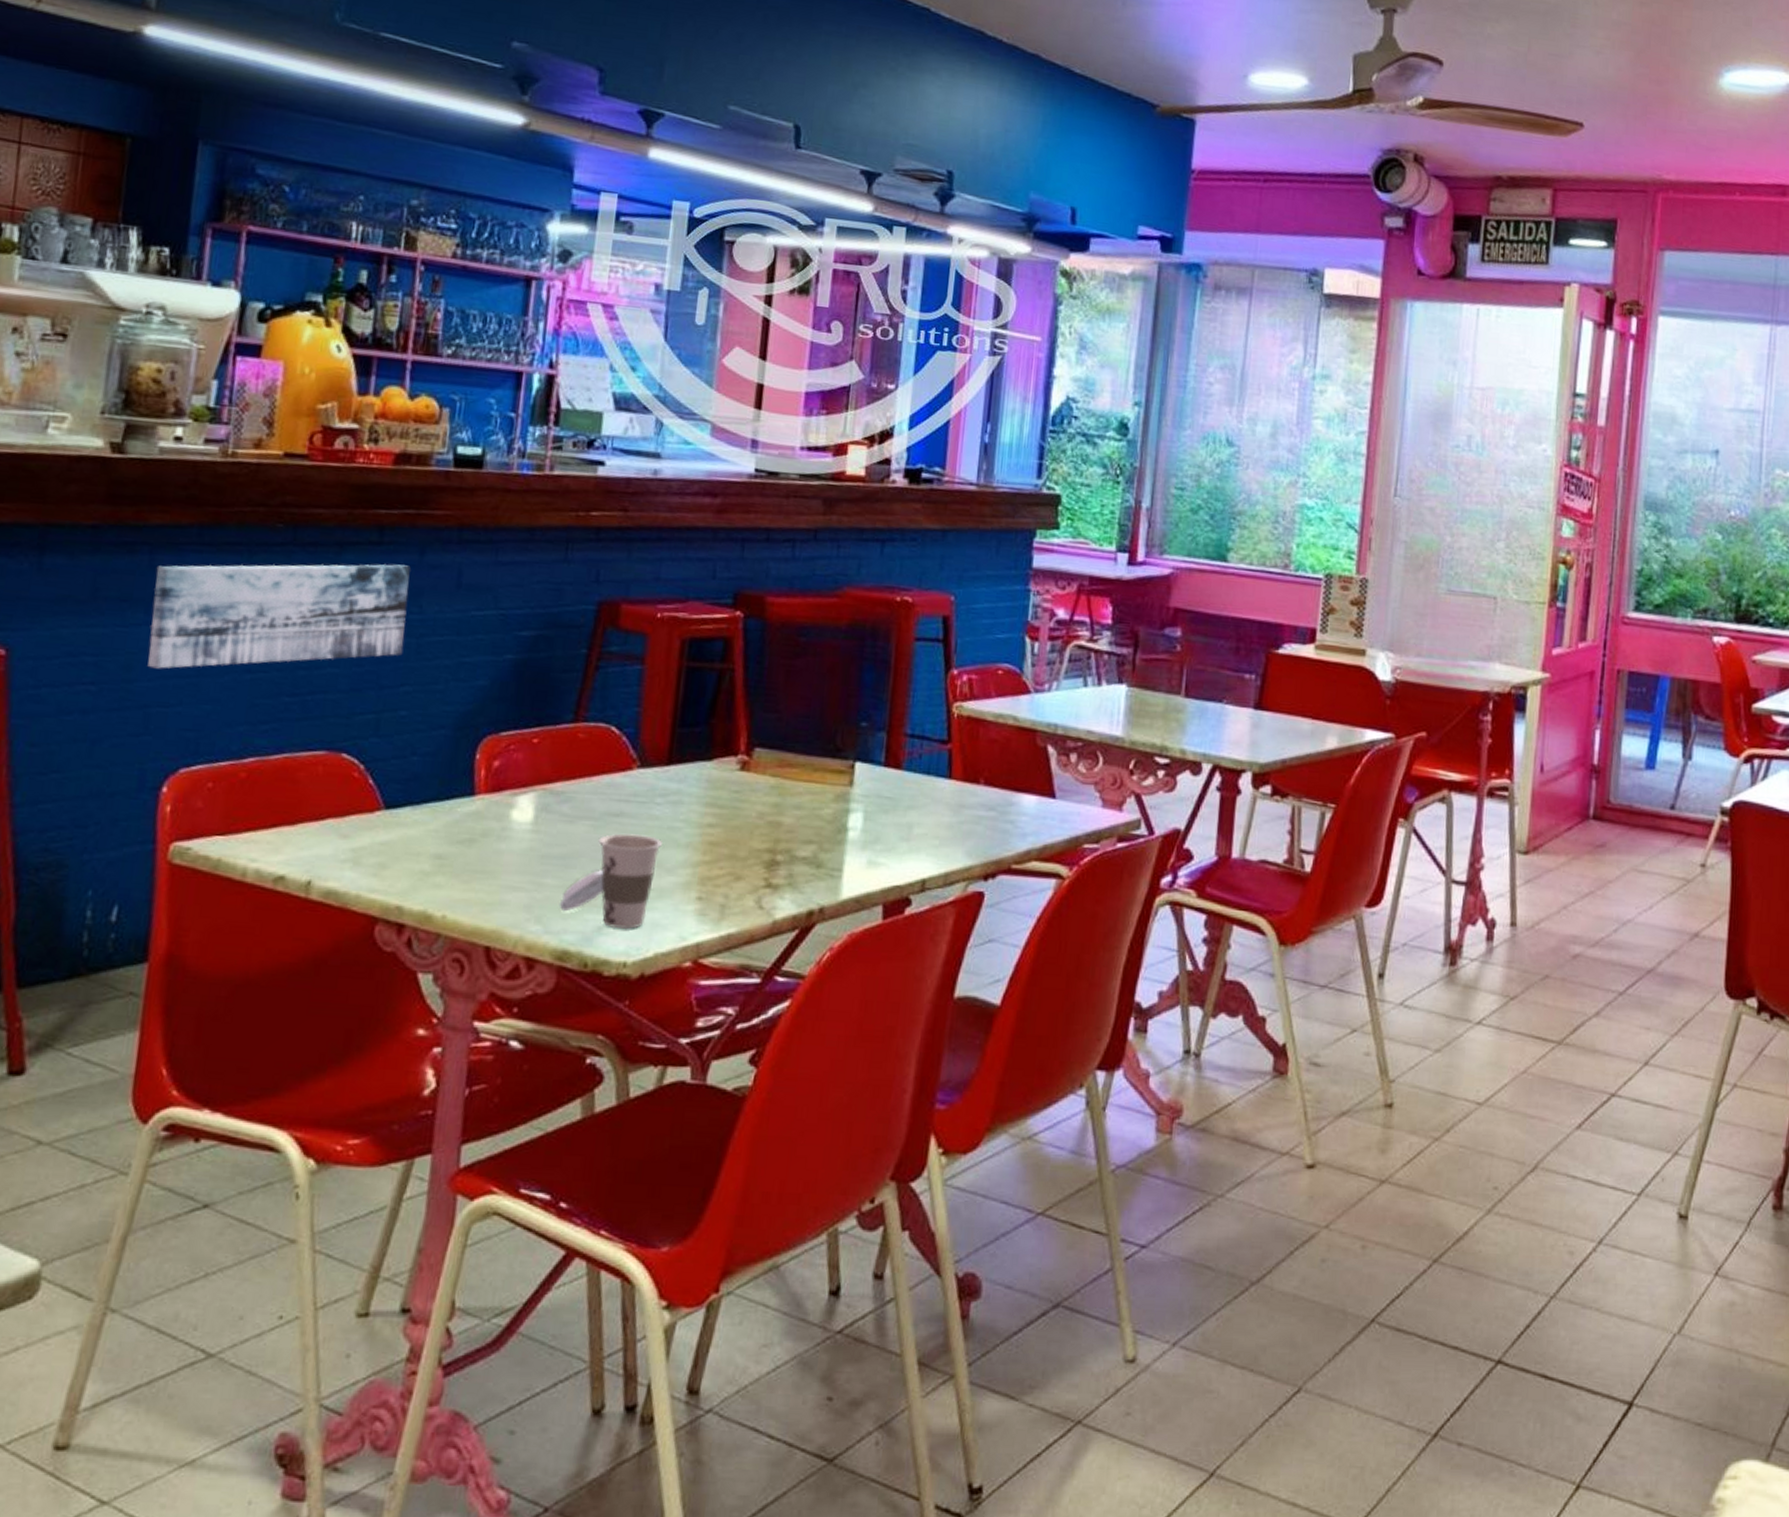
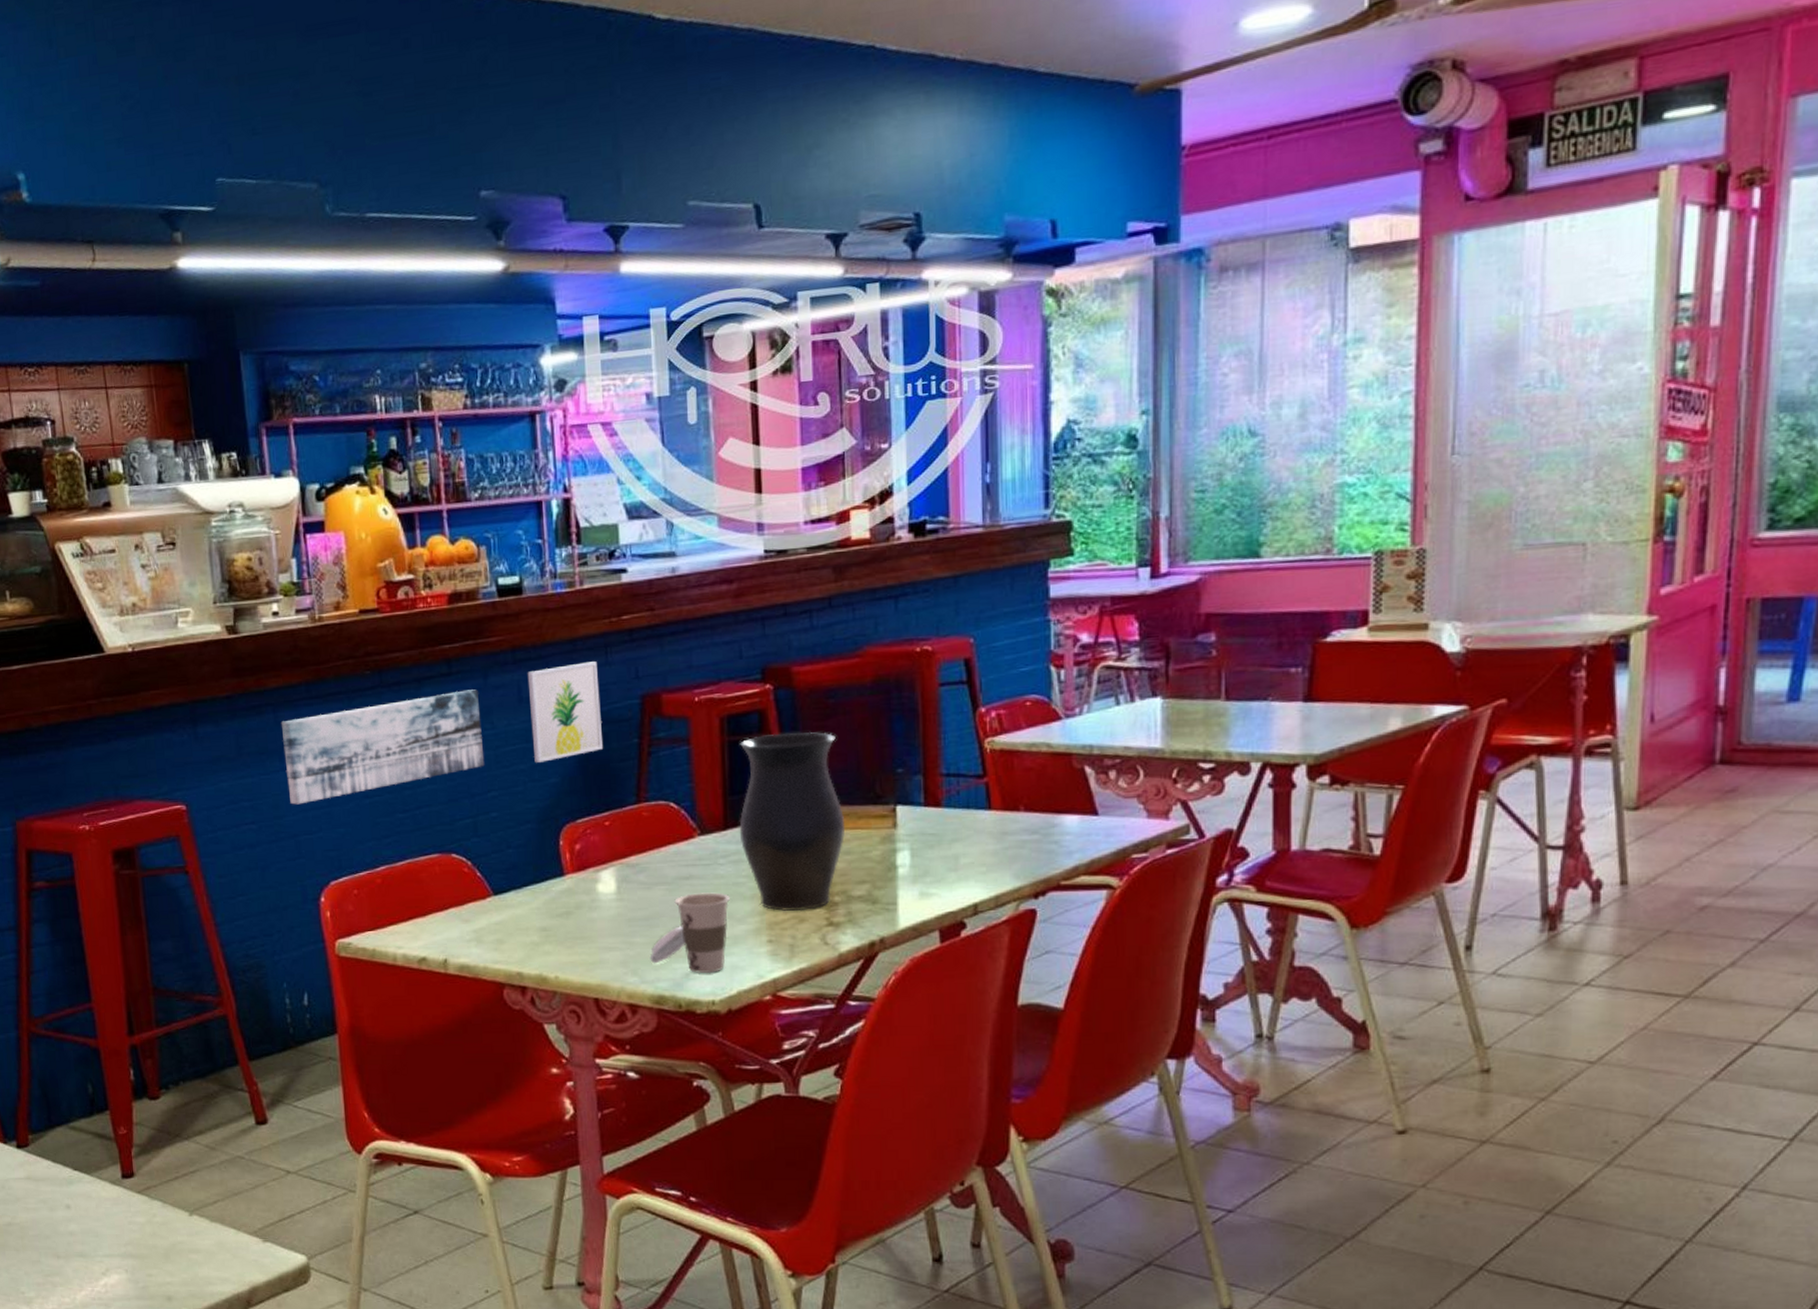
wall art: none [463,555,555,661] -> present [527,661,603,763]
vase: none [683,665,802,868] -> present [739,731,846,912]

